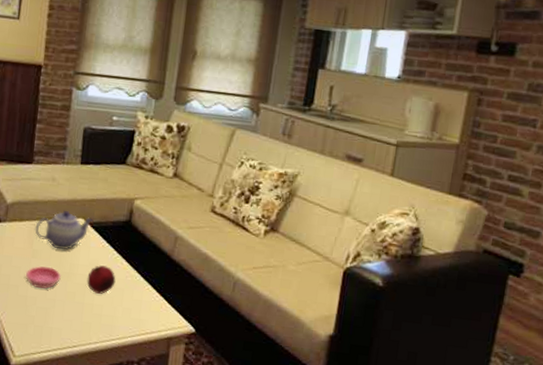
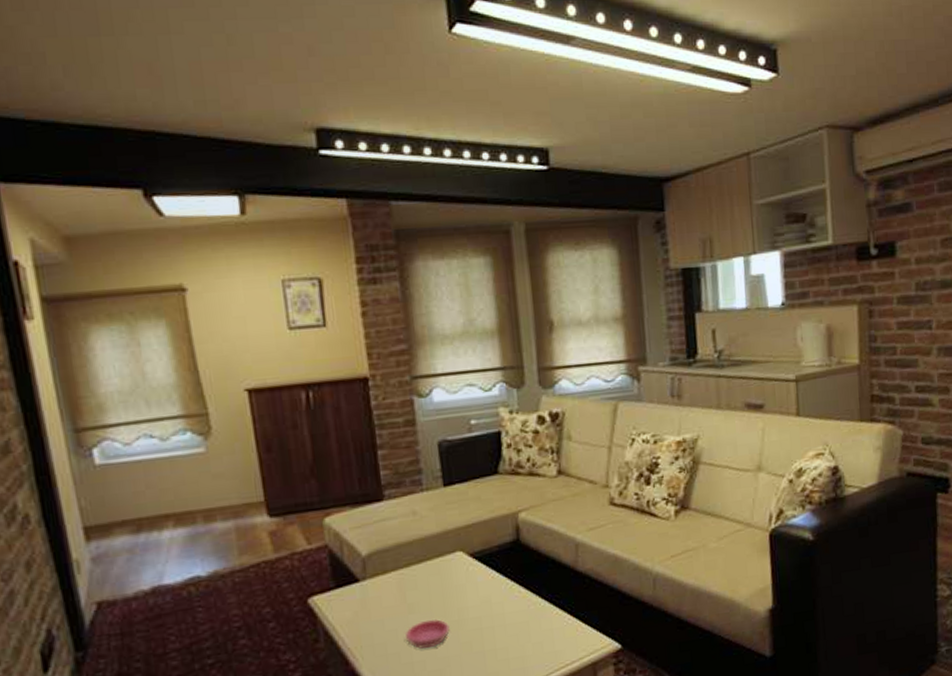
teapot: present [35,211,93,250] -> none [404,547,473,596]
fruit: present [86,265,116,294] -> none [482,600,517,636]

